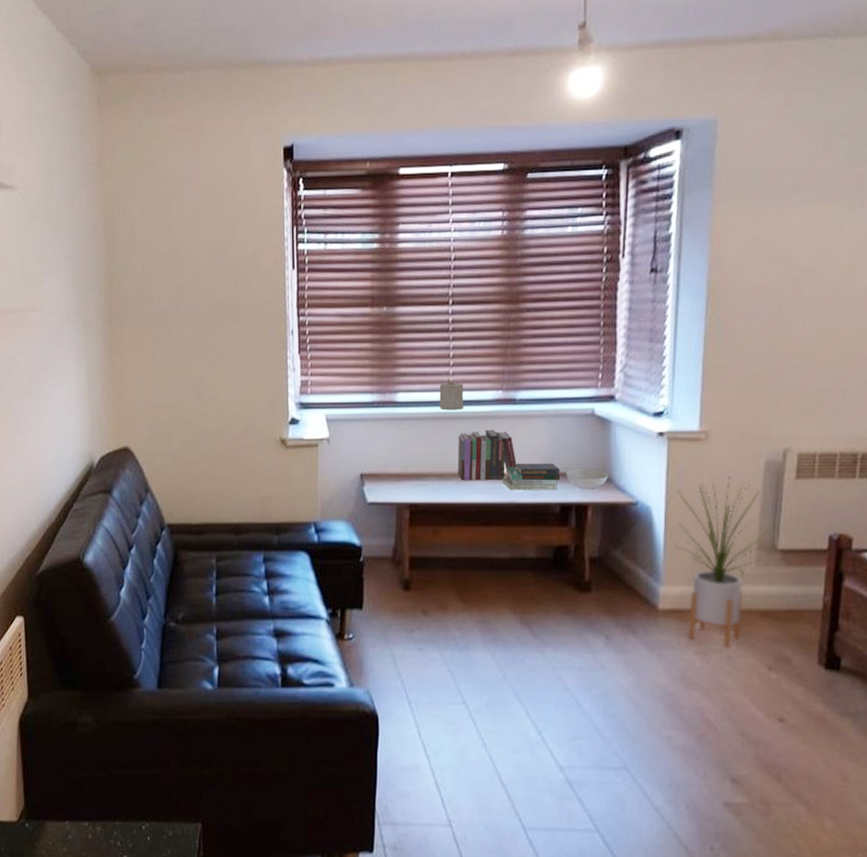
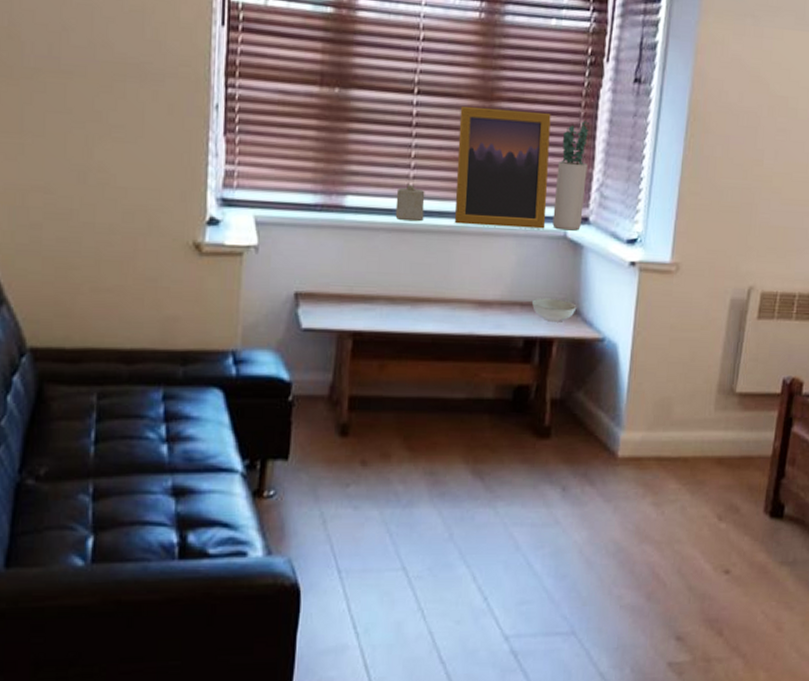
books: present [458,429,517,480] -> none [412,247,480,307]
picture frame: none [490,309,574,410] -> present [454,105,551,229]
books: present [502,463,560,491] -> none [461,288,526,322]
vase: none [580,306,610,408] -> present [552,115,589,231]
house plant: present [675,477,774,647] -> none [639,314,731,496]

